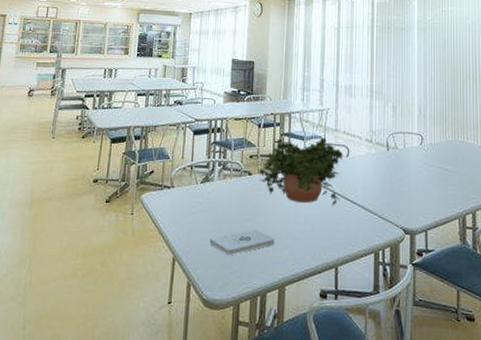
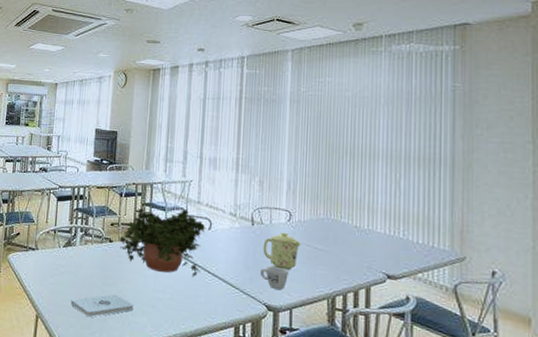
mug: none [397,190,423,212] -> present [260,266,289,290]
mug: none [398,156,433,193] -> present [263,232,301,270]

